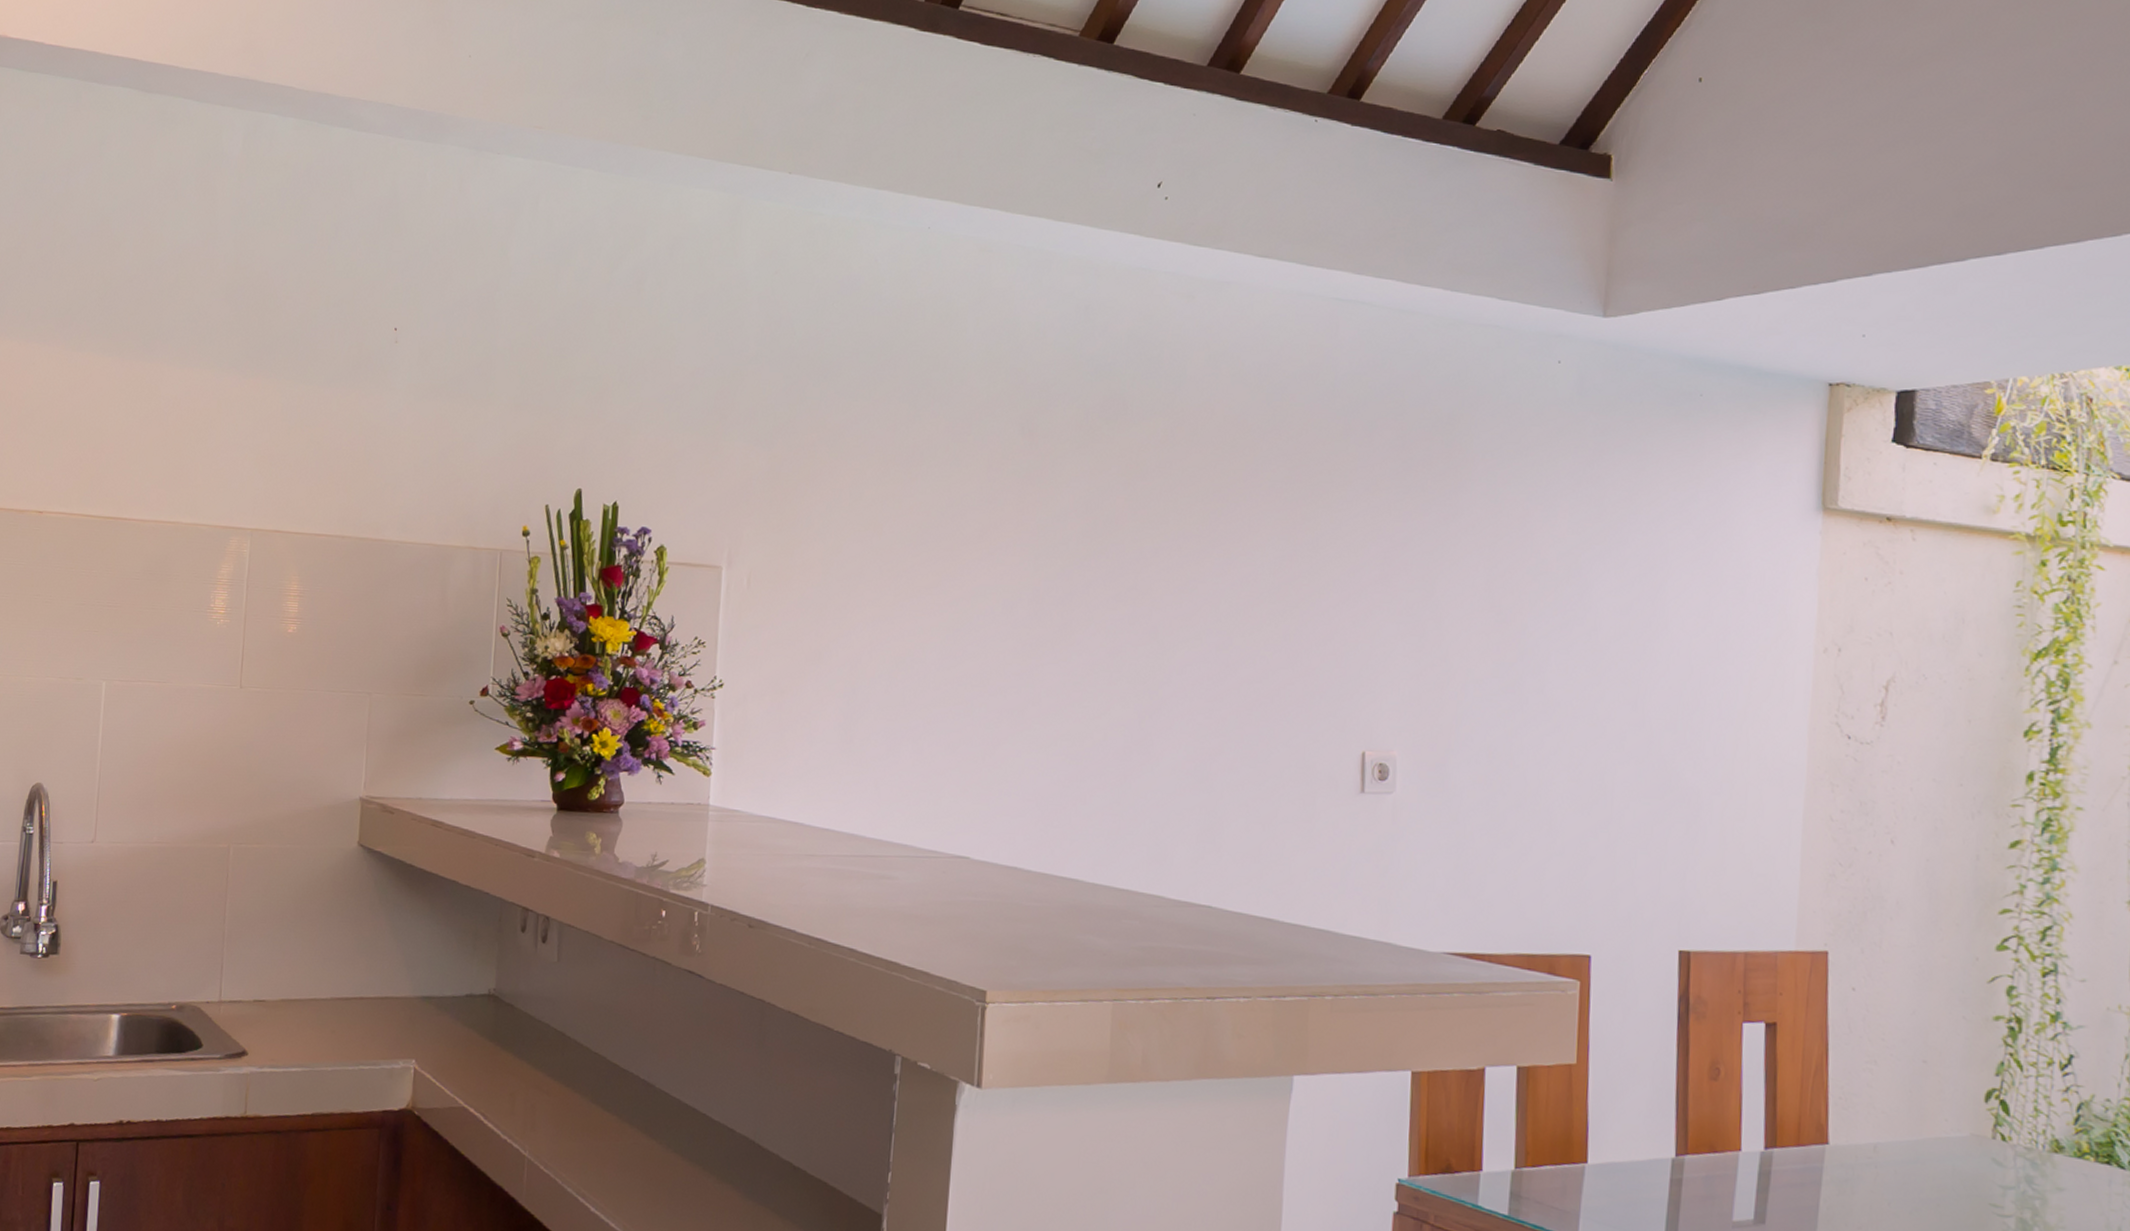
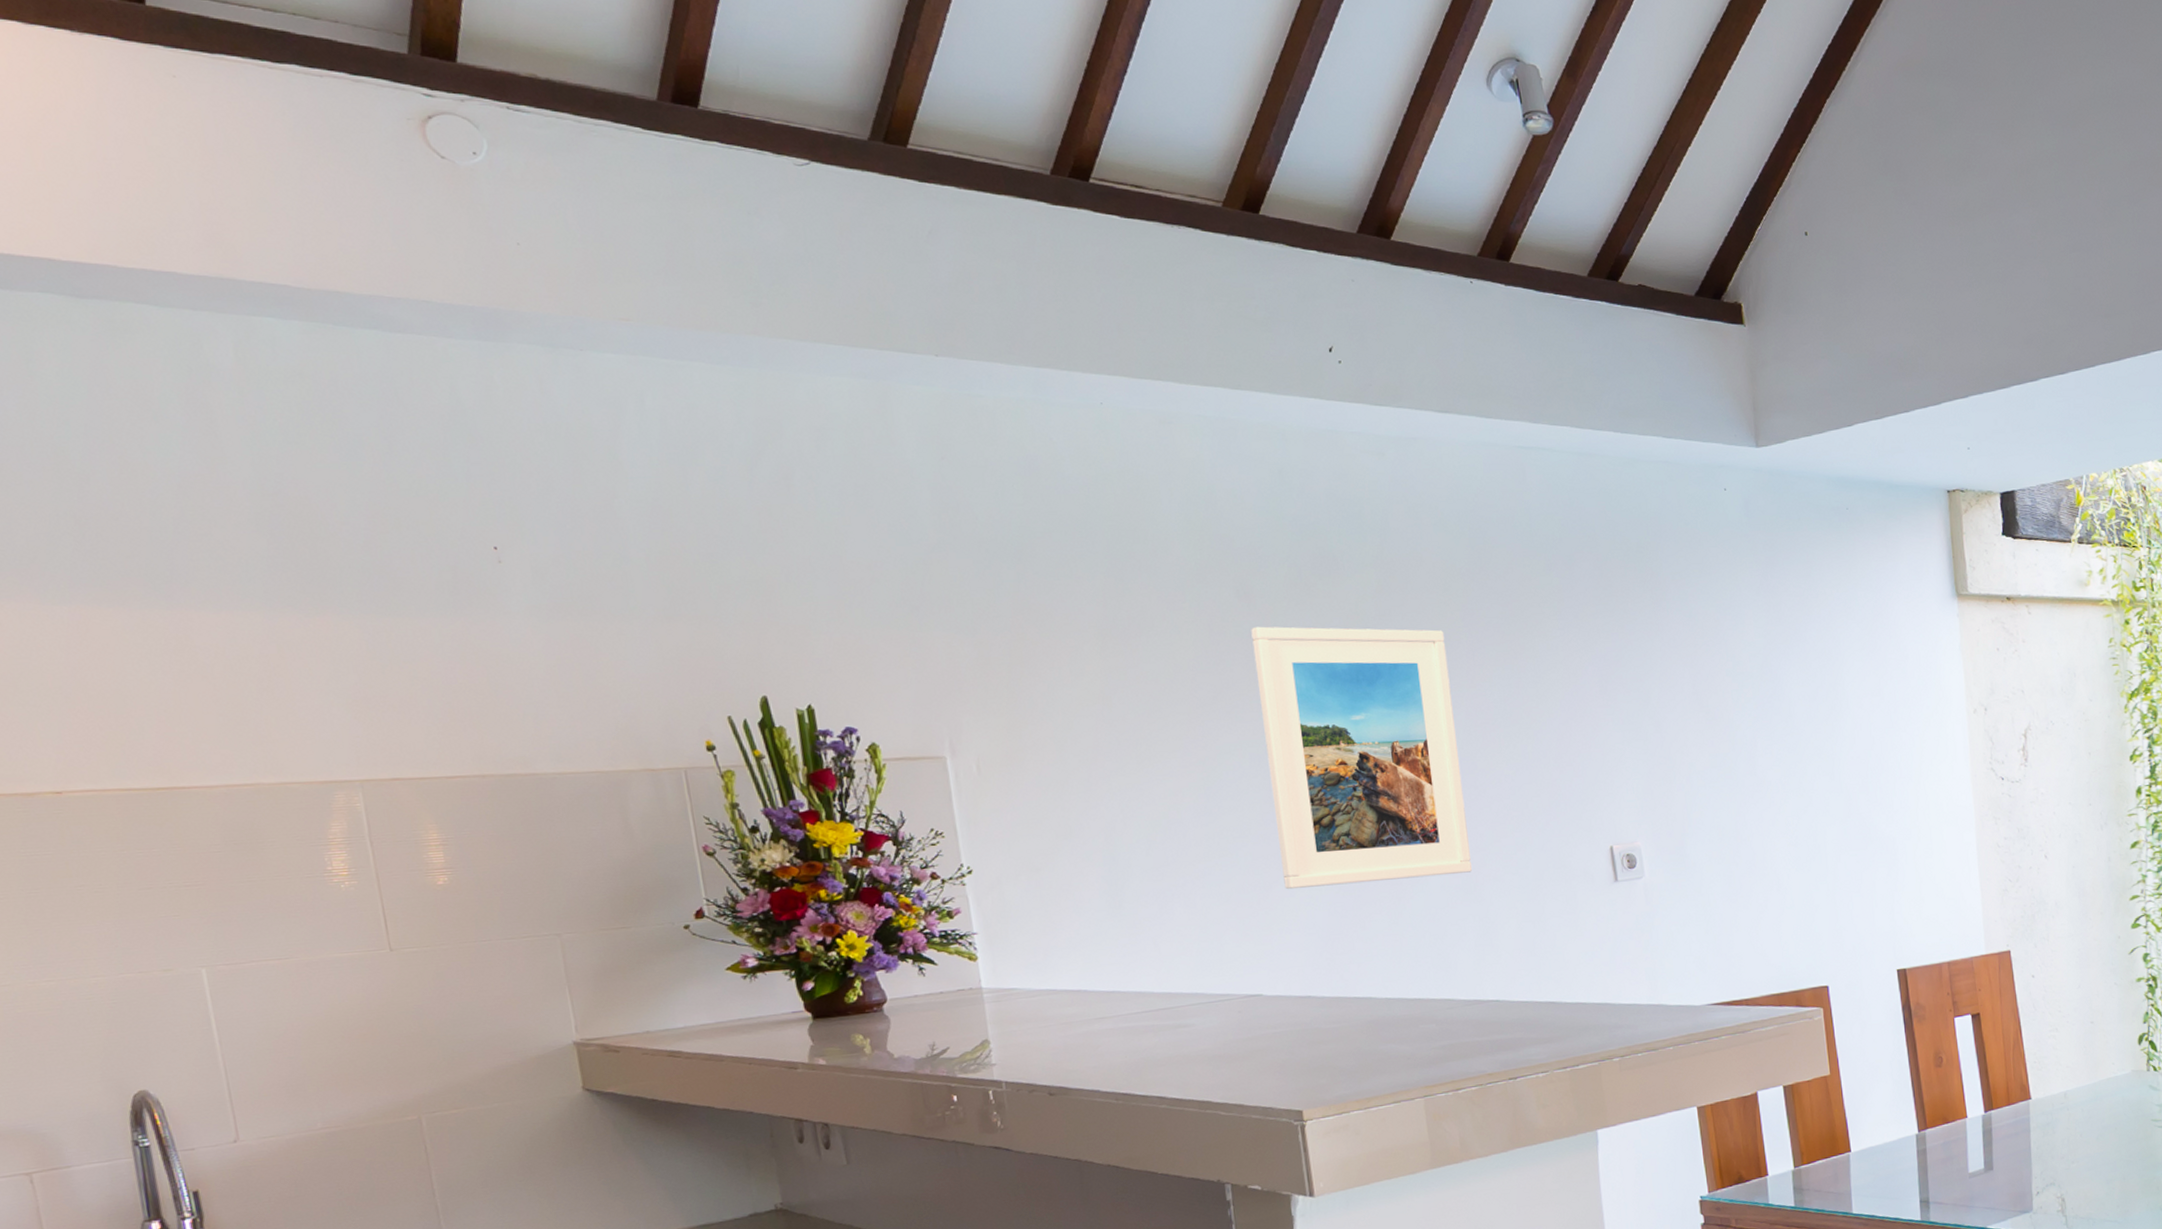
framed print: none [1012,467,1223,759] -> present [1251,626,1473,890]

